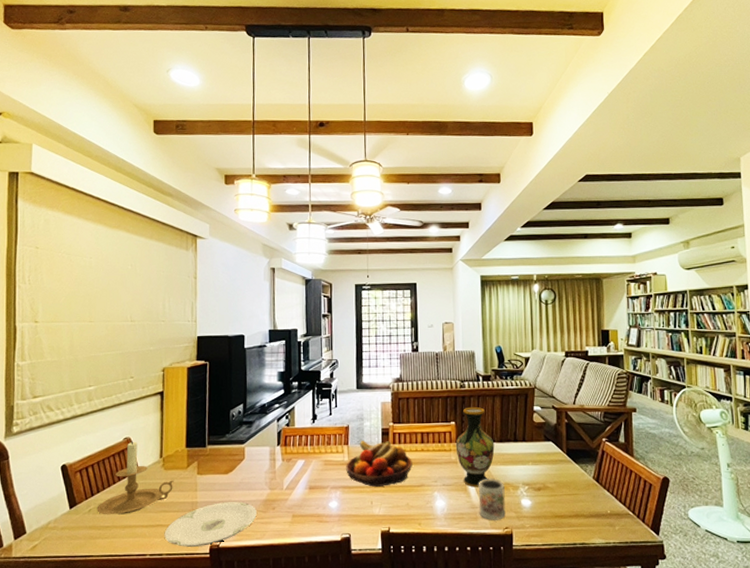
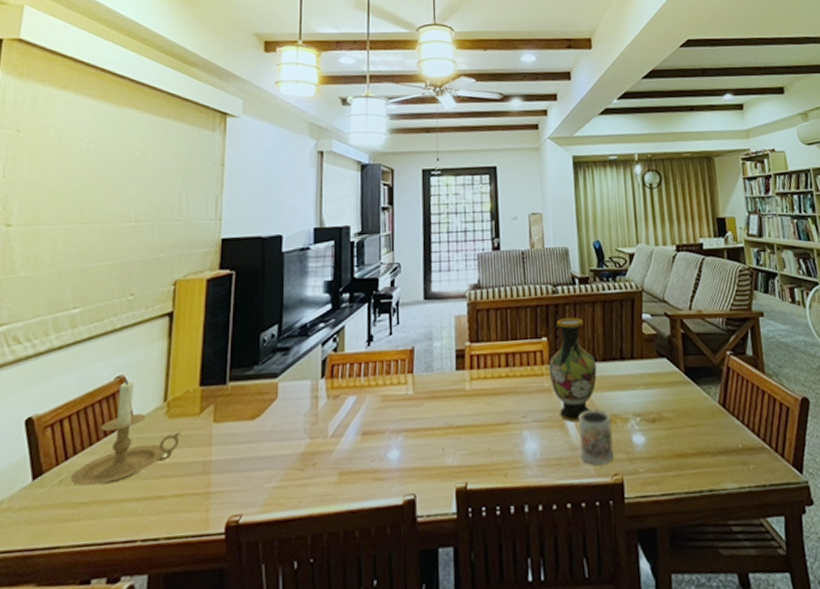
plate: present [164,502,257,547] -> none [163,457,291,527]
fruit bowl: present [346,440,413,487] -> none [410,366,495,428]

